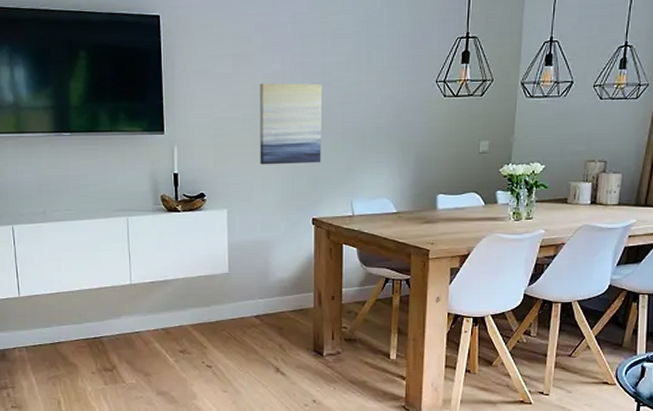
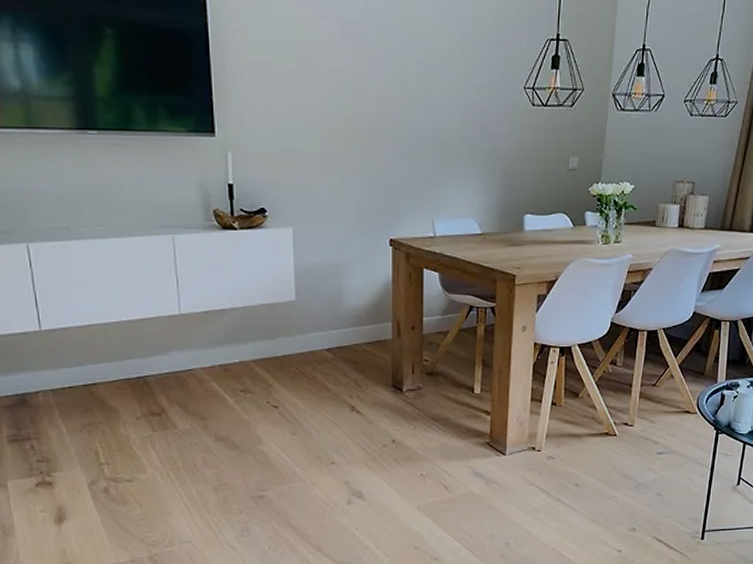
wall art: present [260,83,323,165] -> none [328,80,400,177]

